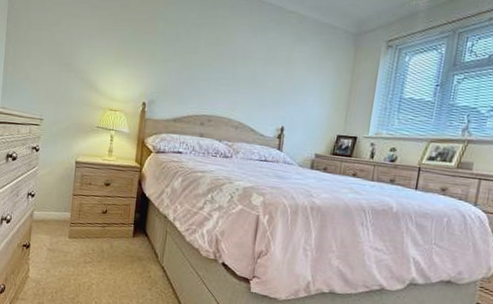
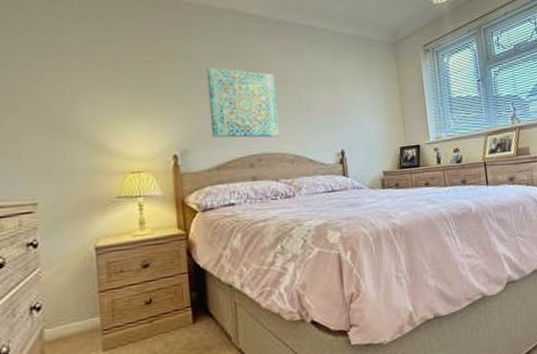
wall art: none [175,32,238,103] -> present [206,67,280,138]

